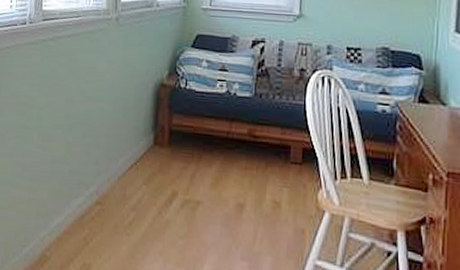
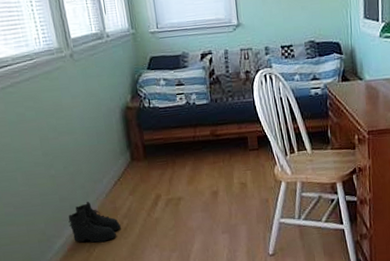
boots: none [72,181,126,233] -> present [68,202,121,243]

